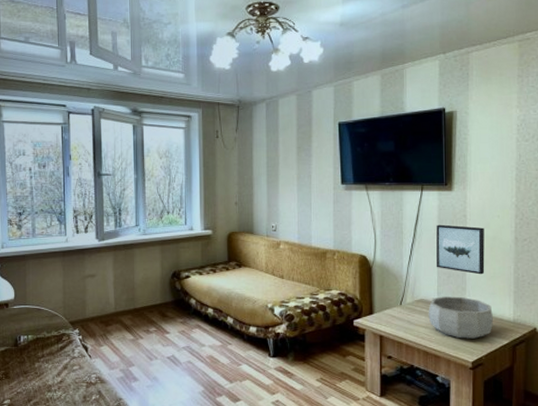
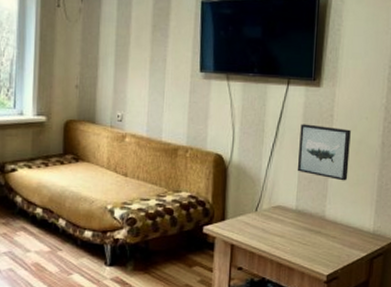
decorative bowl: present [428,296,493,339] -> none [284,203,353,250]

